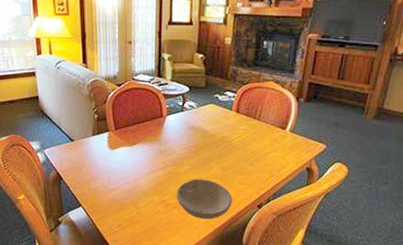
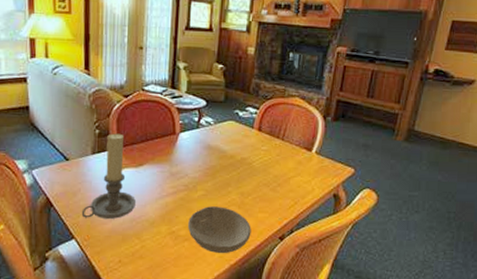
candle holder: none [86,117,131,190] -> present [81,133,135,219]

